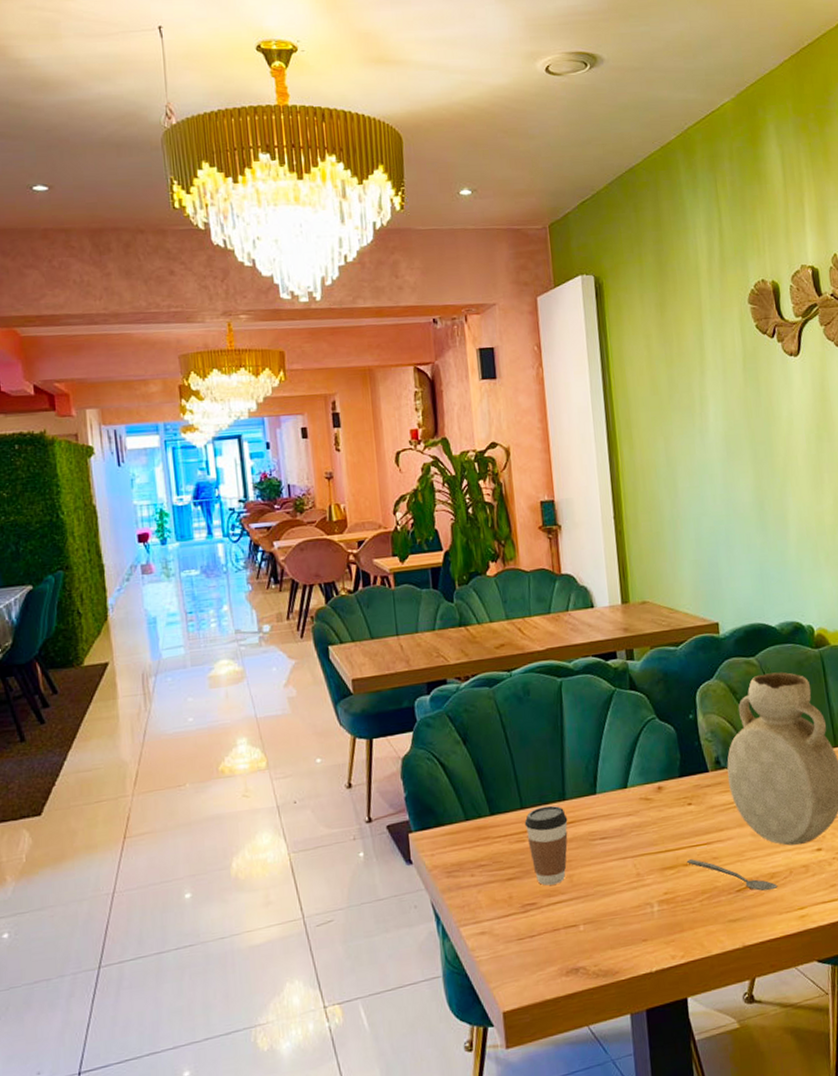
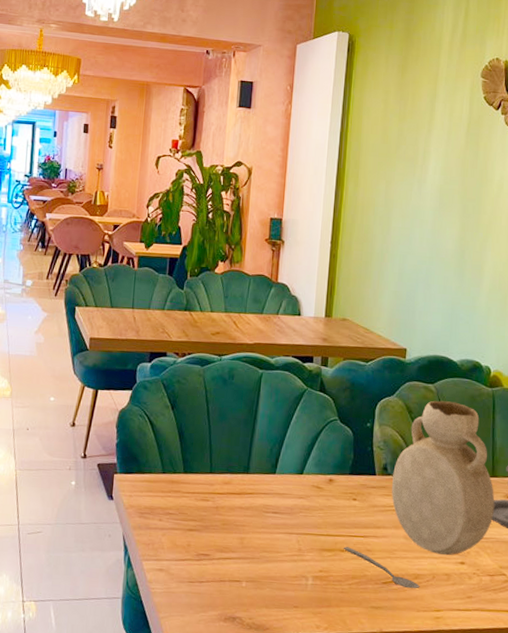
coffee cup: present [524,805,568,886] -> none [211,475,248,543]

